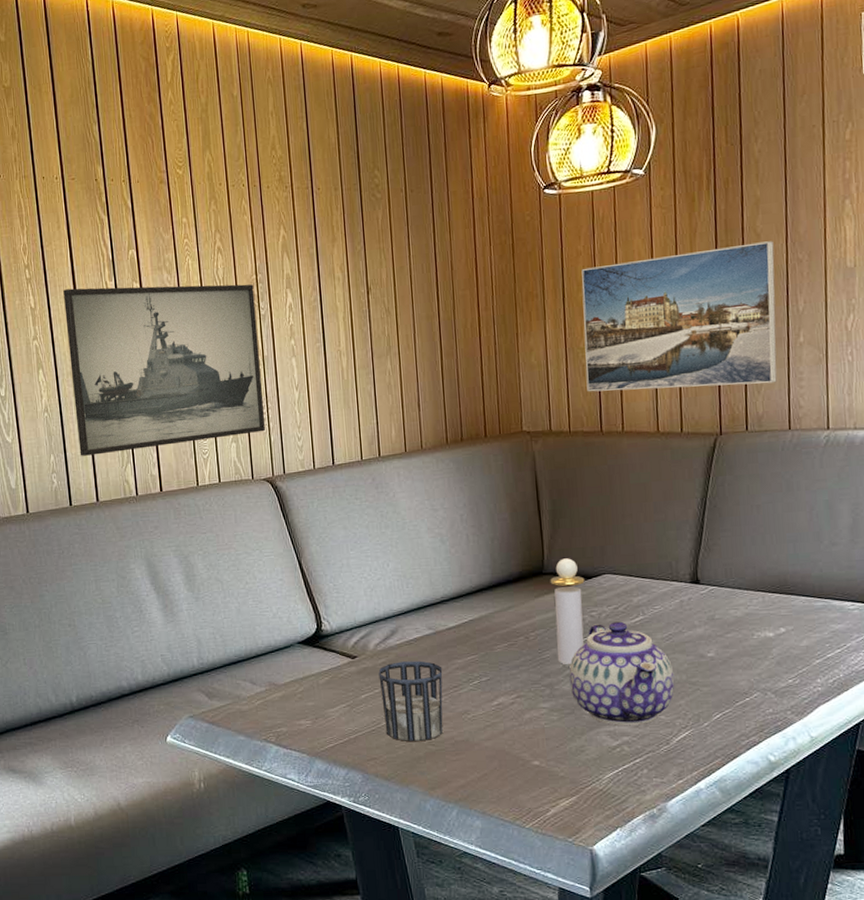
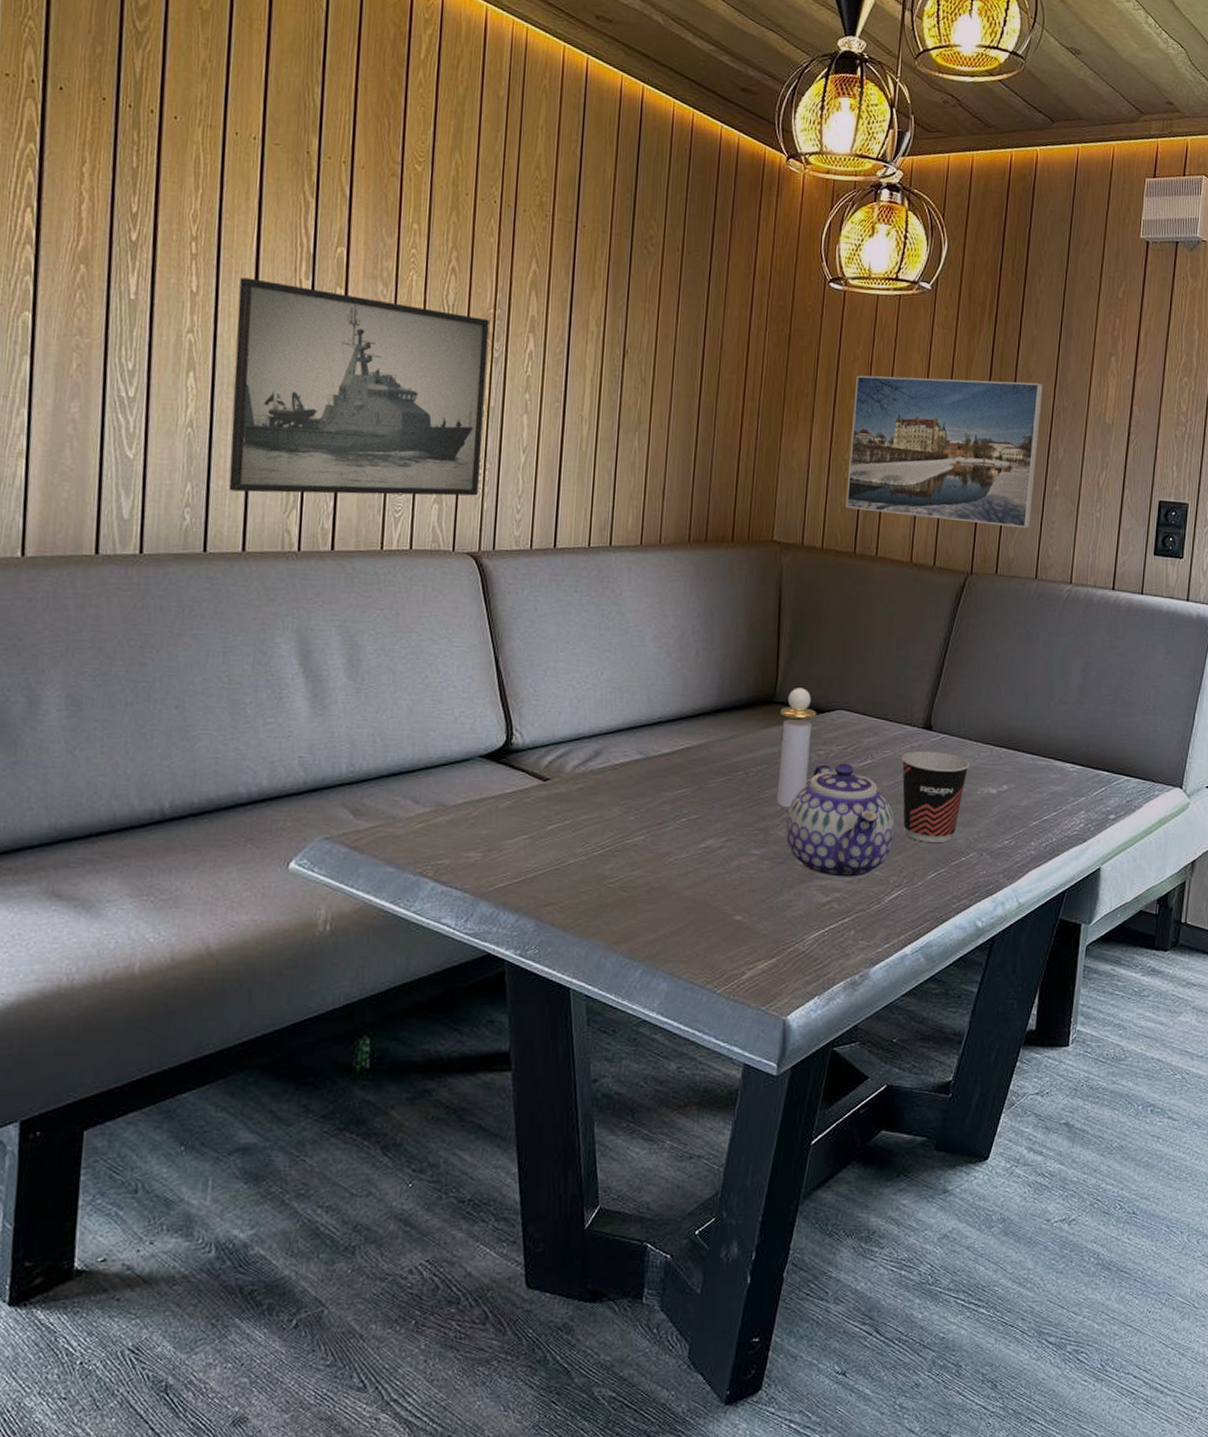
cup: present [378,660,443,742] -> none [571,789,648,886]
cup: none [672,602,743,686] -> present [901,750,970,842]

